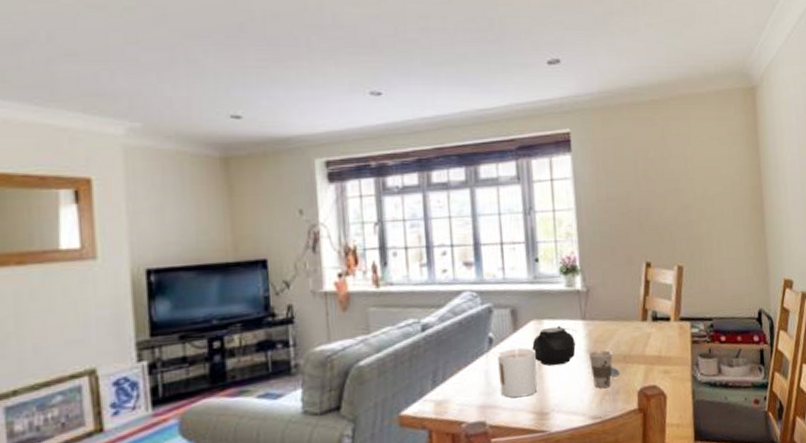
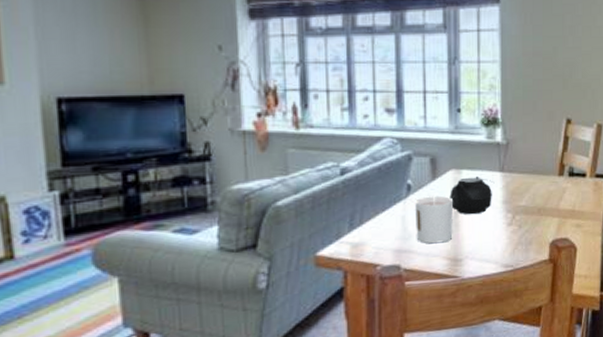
cup: present [588,349,620,389] -> none [504,201,534,239]

